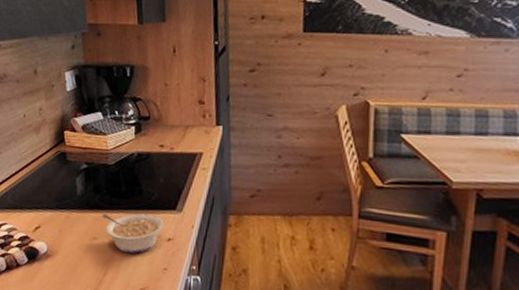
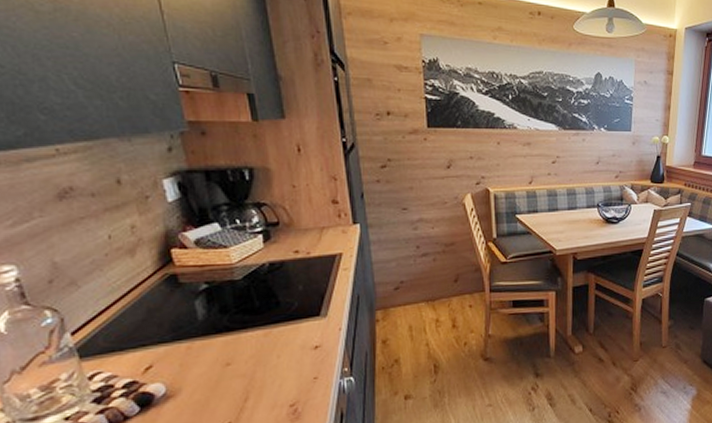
legume: present [101,213,164,254] -> none [233,326,309,371]

